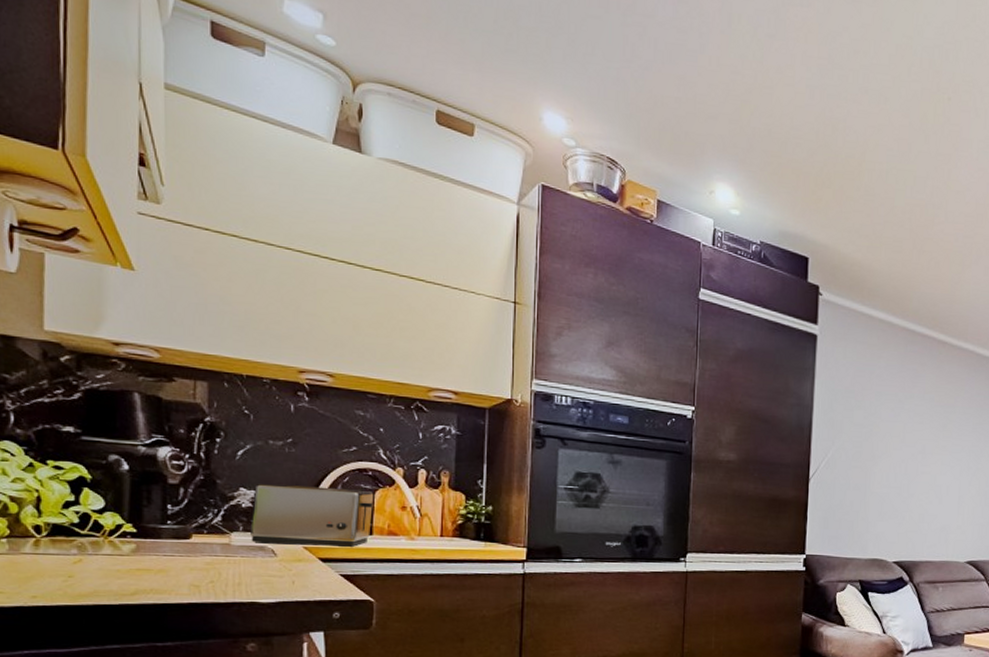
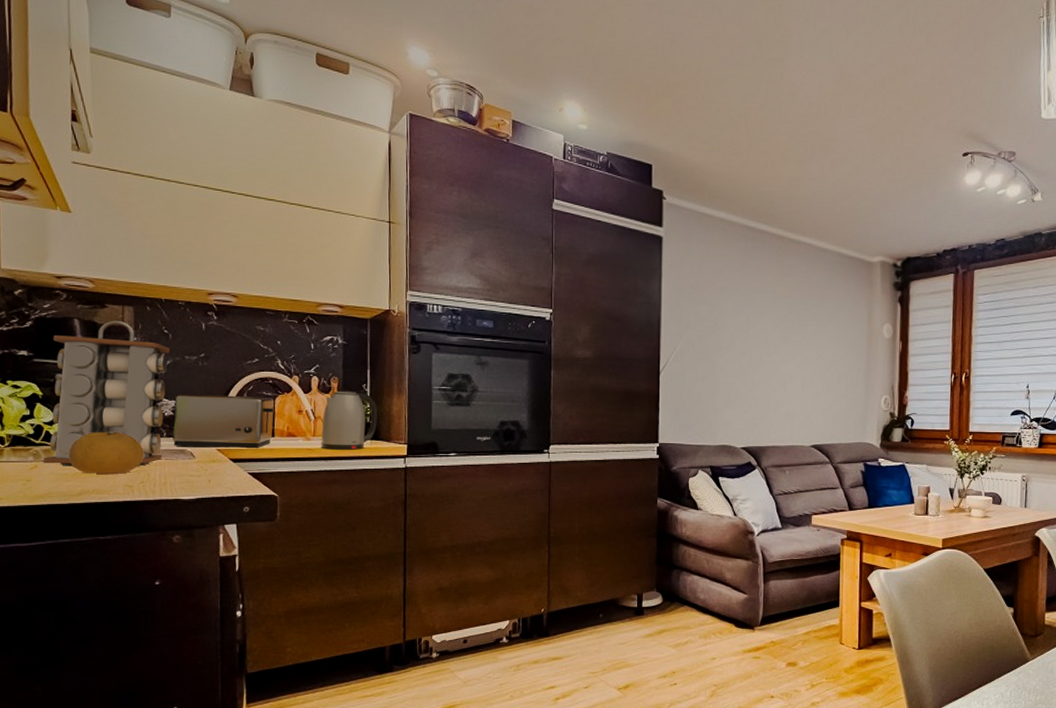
spice rack: none [89,396,251,562] -> present [42,320,171,466]
fruit: none [121,522,215,572] -> present [68,431,144,474]
kettle: none [427,485,495,553] -> present [321,389,378,451]

